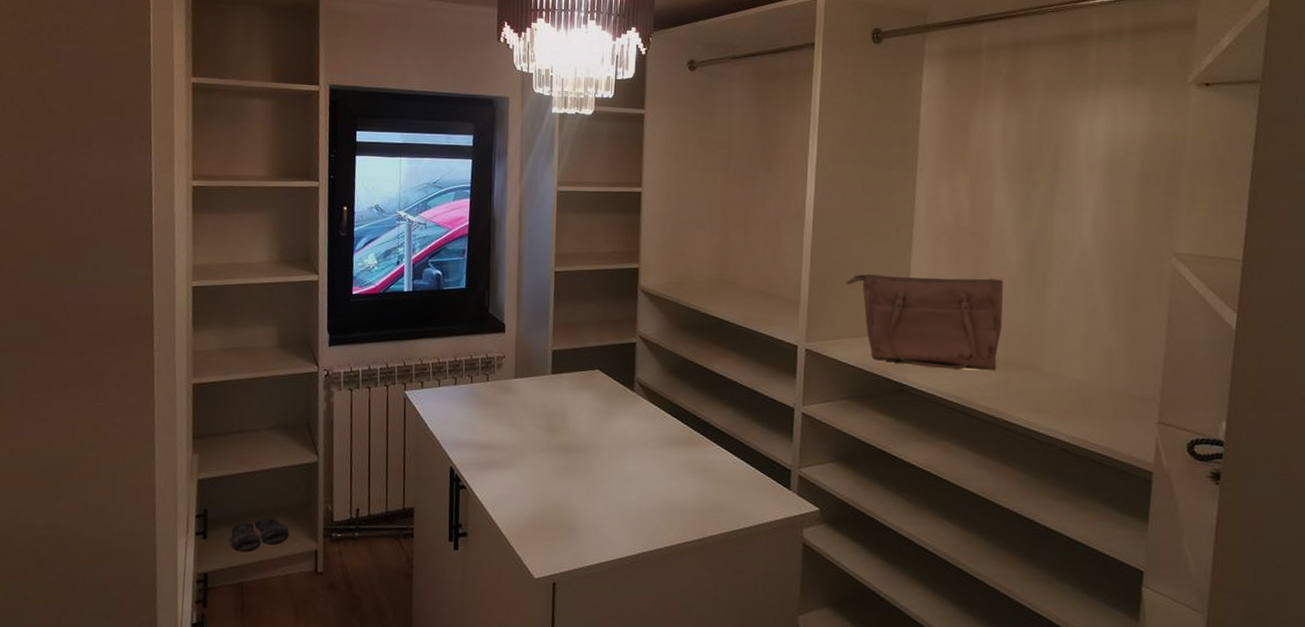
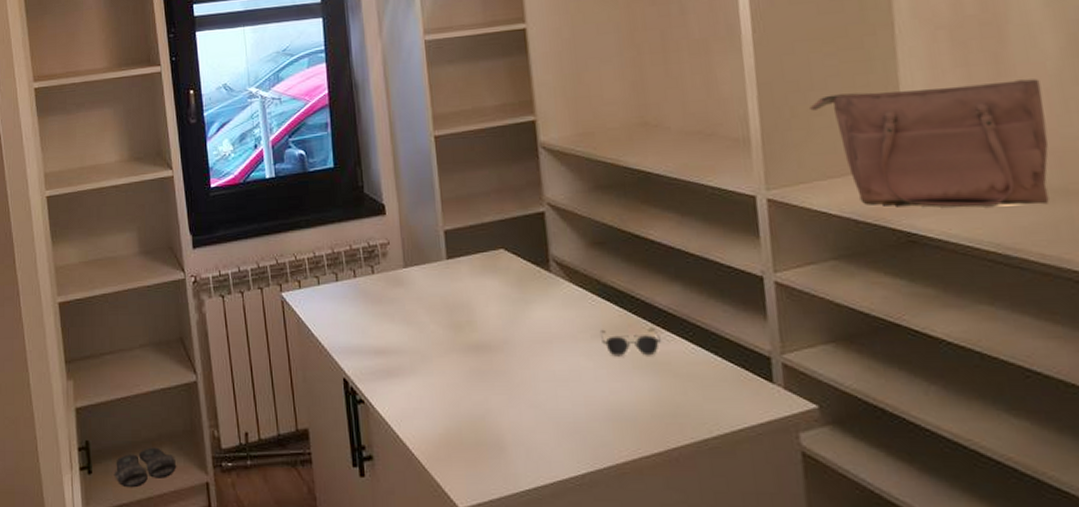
sunglasses: none [667,440,712,464] -> present [601,328,661,356]

